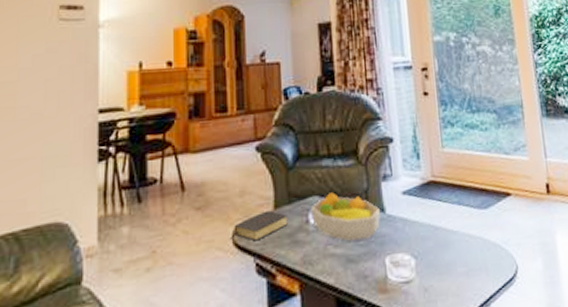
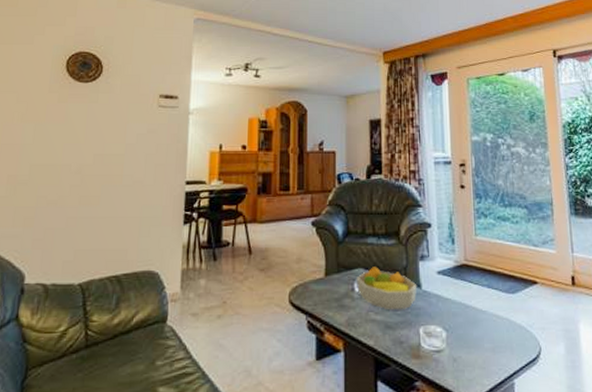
bible: present [229,210,288,242] -> none [286,277,336,302]

